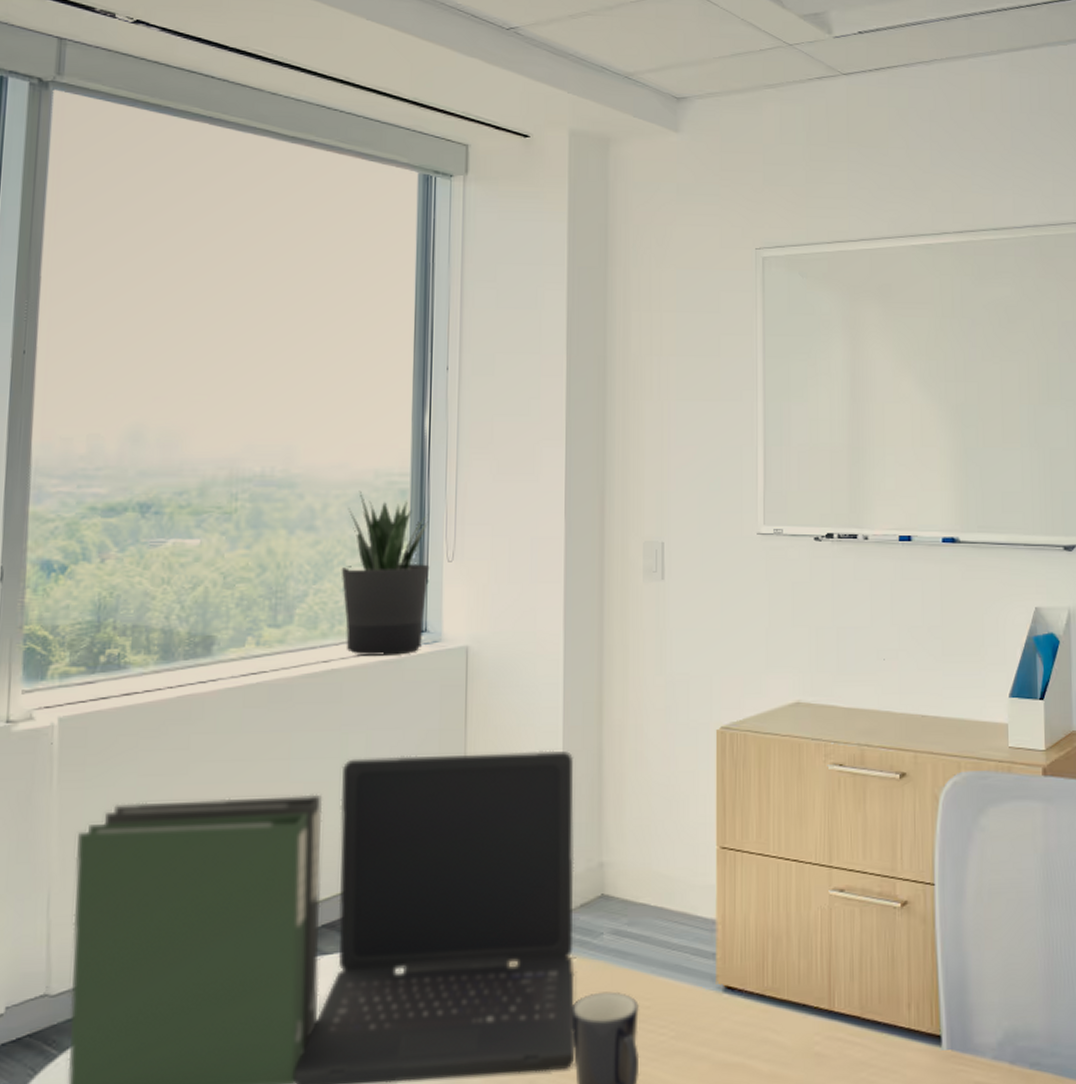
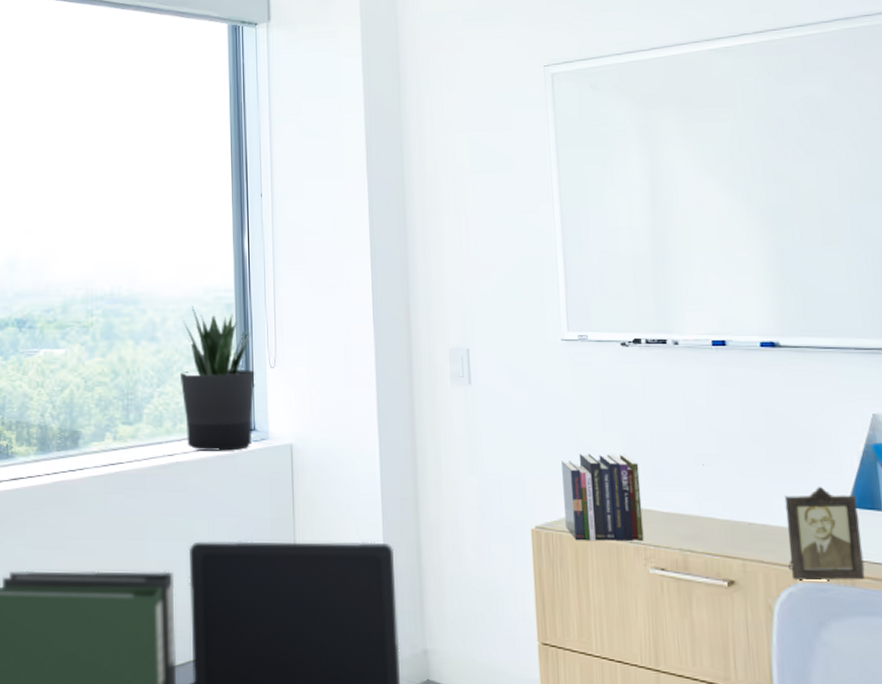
books: none [750,650,825,740] -> present [562,454,644,542]
photo frame: none [954,677,1020,770] -> present [784,486,865,581]

